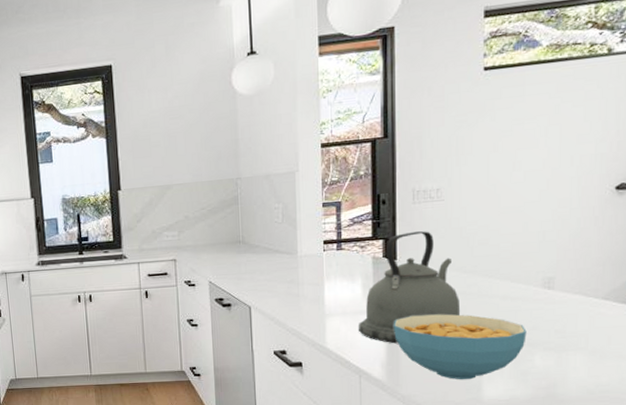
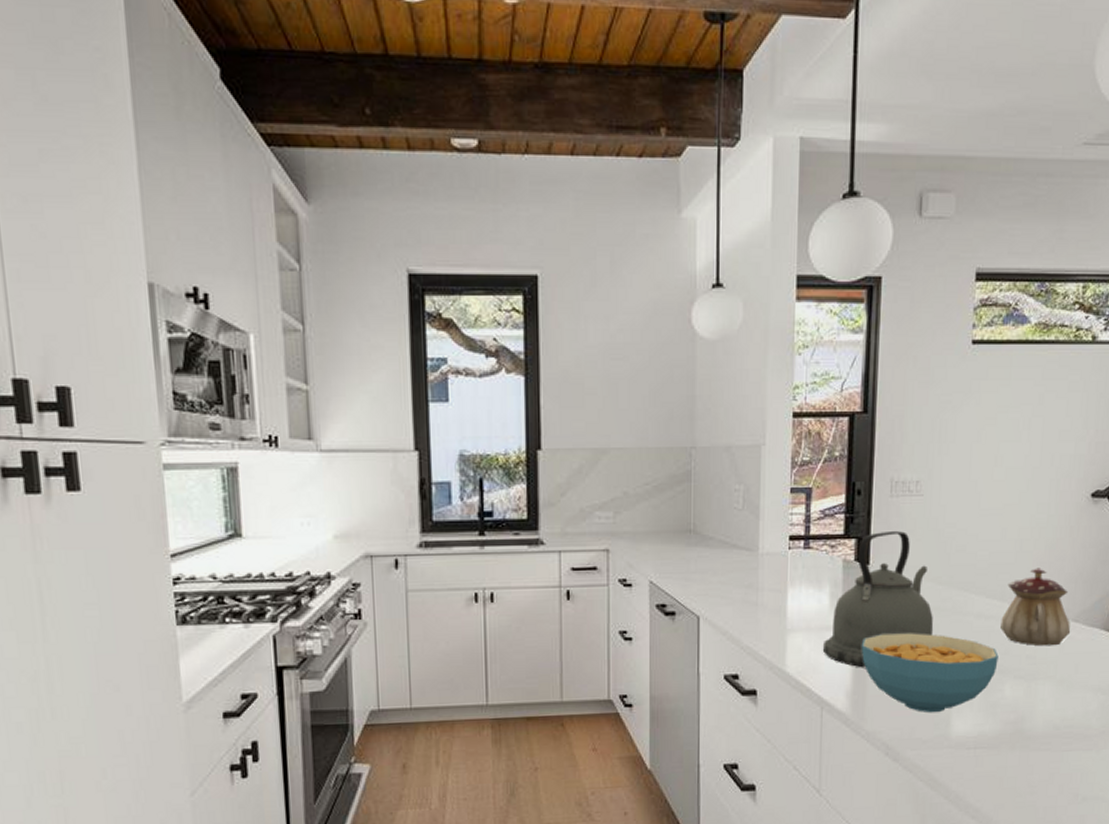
teapot: none [527,254,601,322] -> present [1000,568,1071,646]

